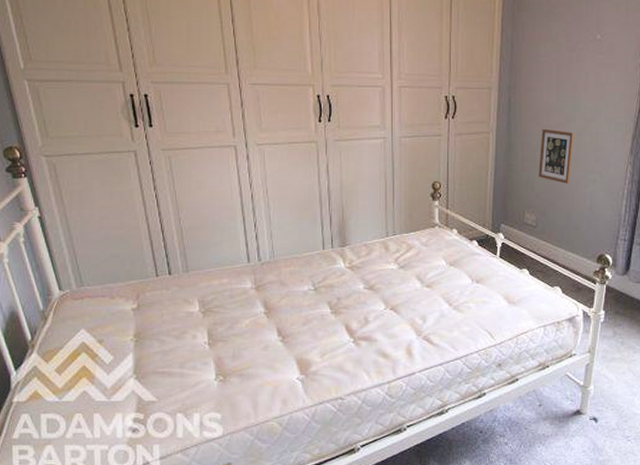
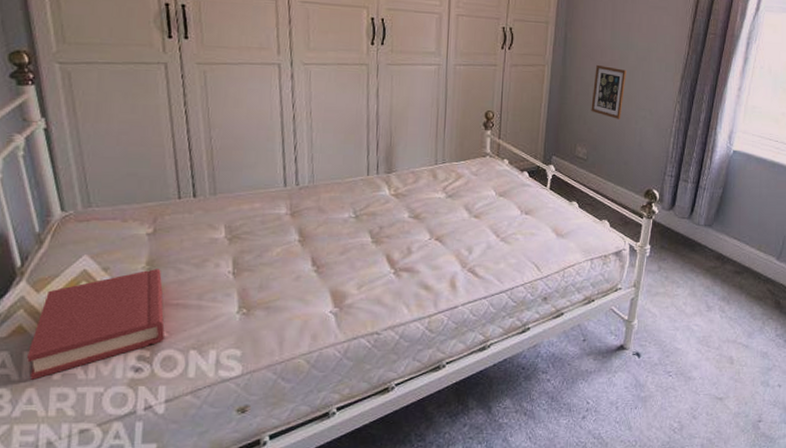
hardback book: none [44,341,154,438] -> present [27,269,165,380]

